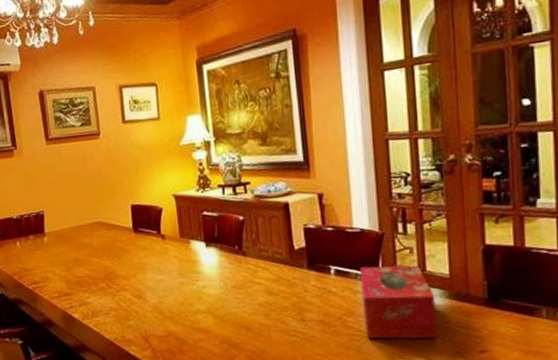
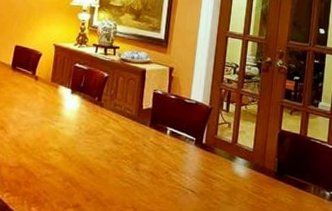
tissue box: present [359,265,437,339] -> none [184,132,240,200]

